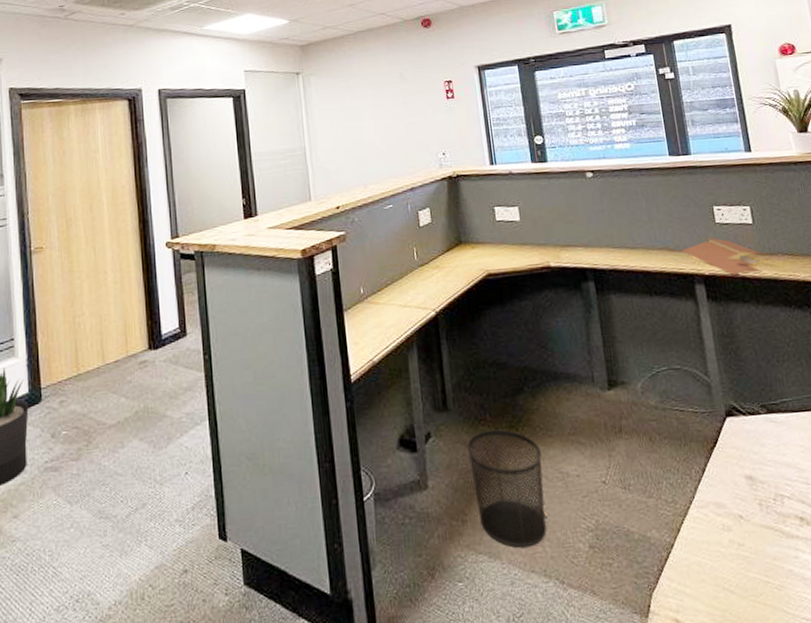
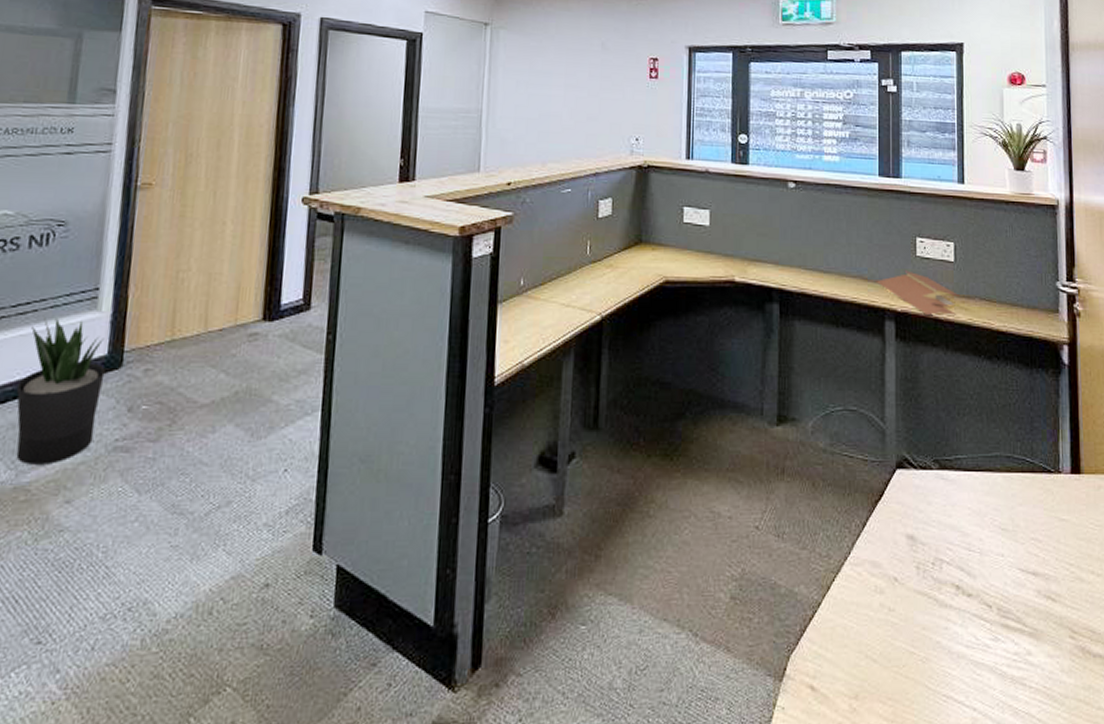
waste bin: present [467,429,547,548] -> none [613,456,694,593]

